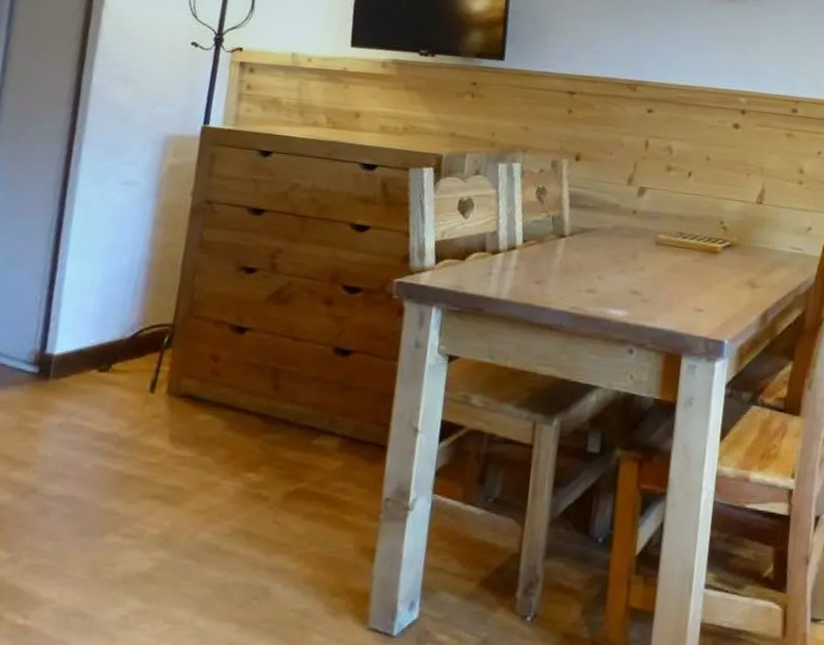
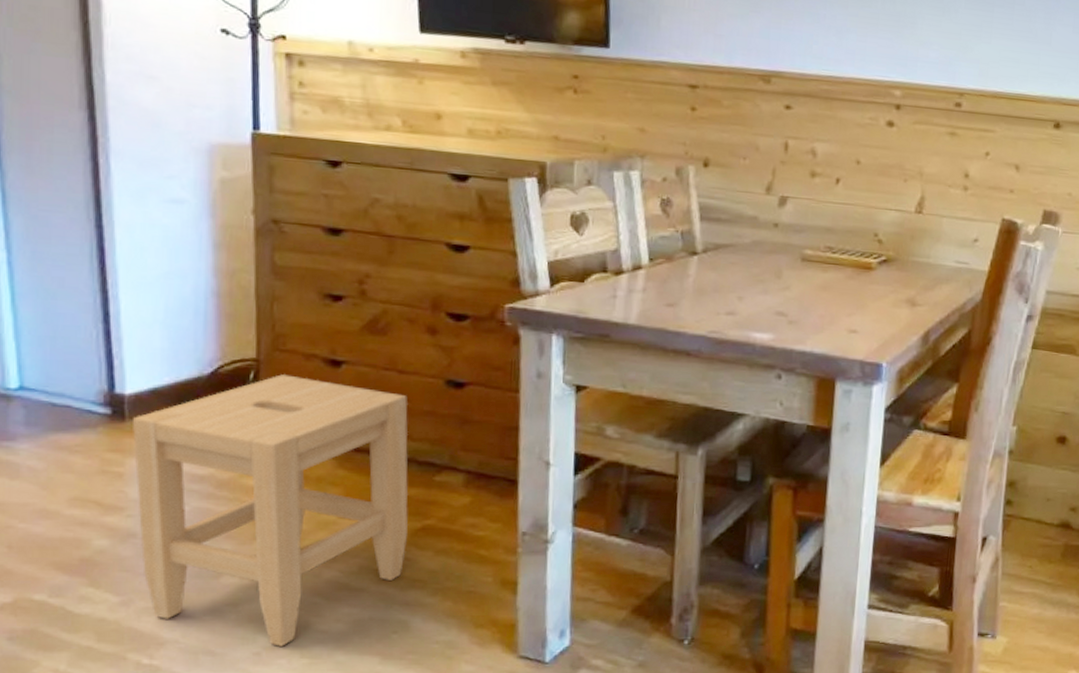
stool: none [36,339,299,610] -> present [133,374,409,646]

